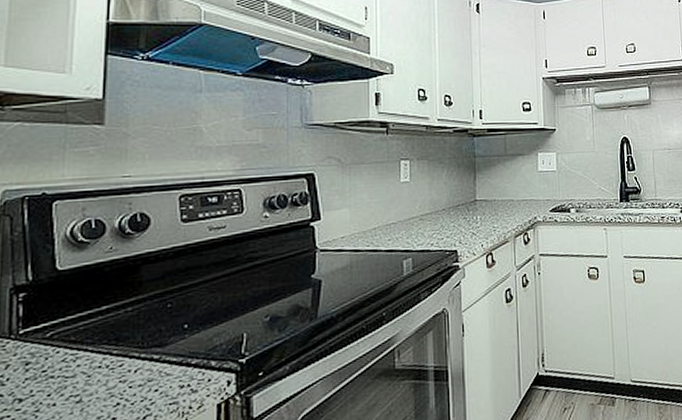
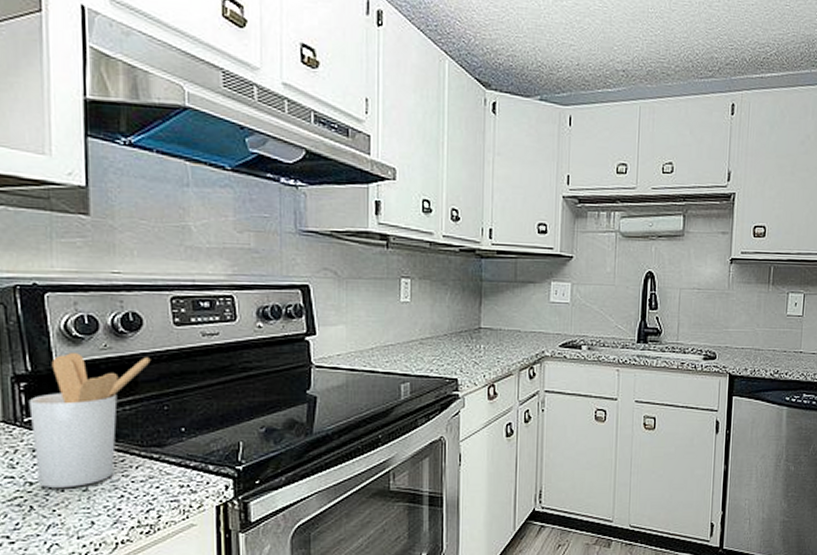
utensil holder: none [26,256,156,403] -> present [28,353,151,488]

